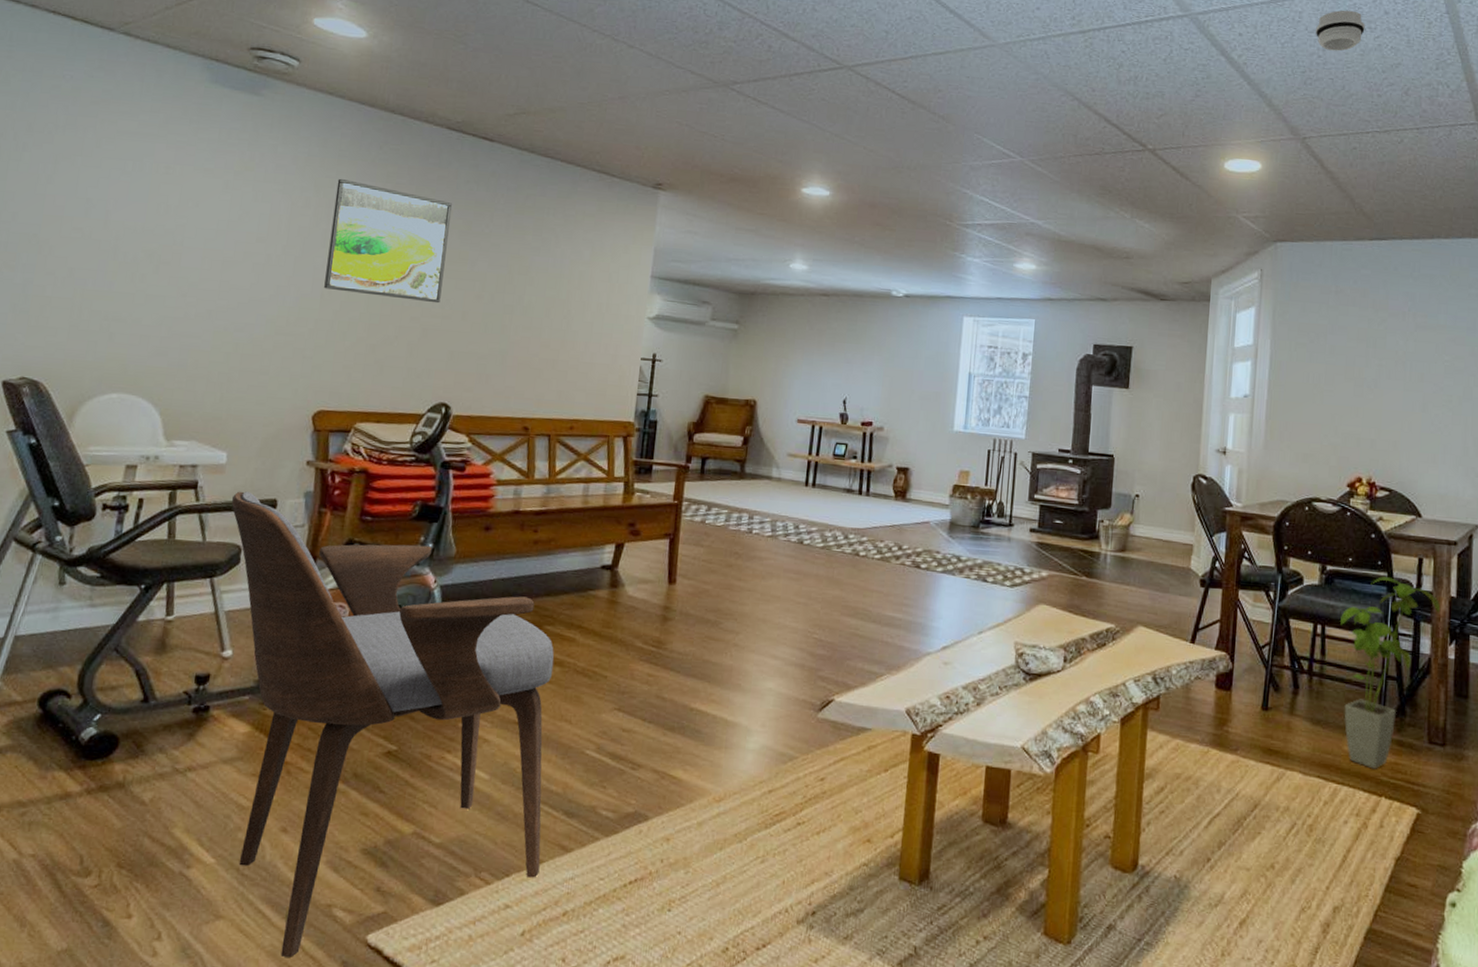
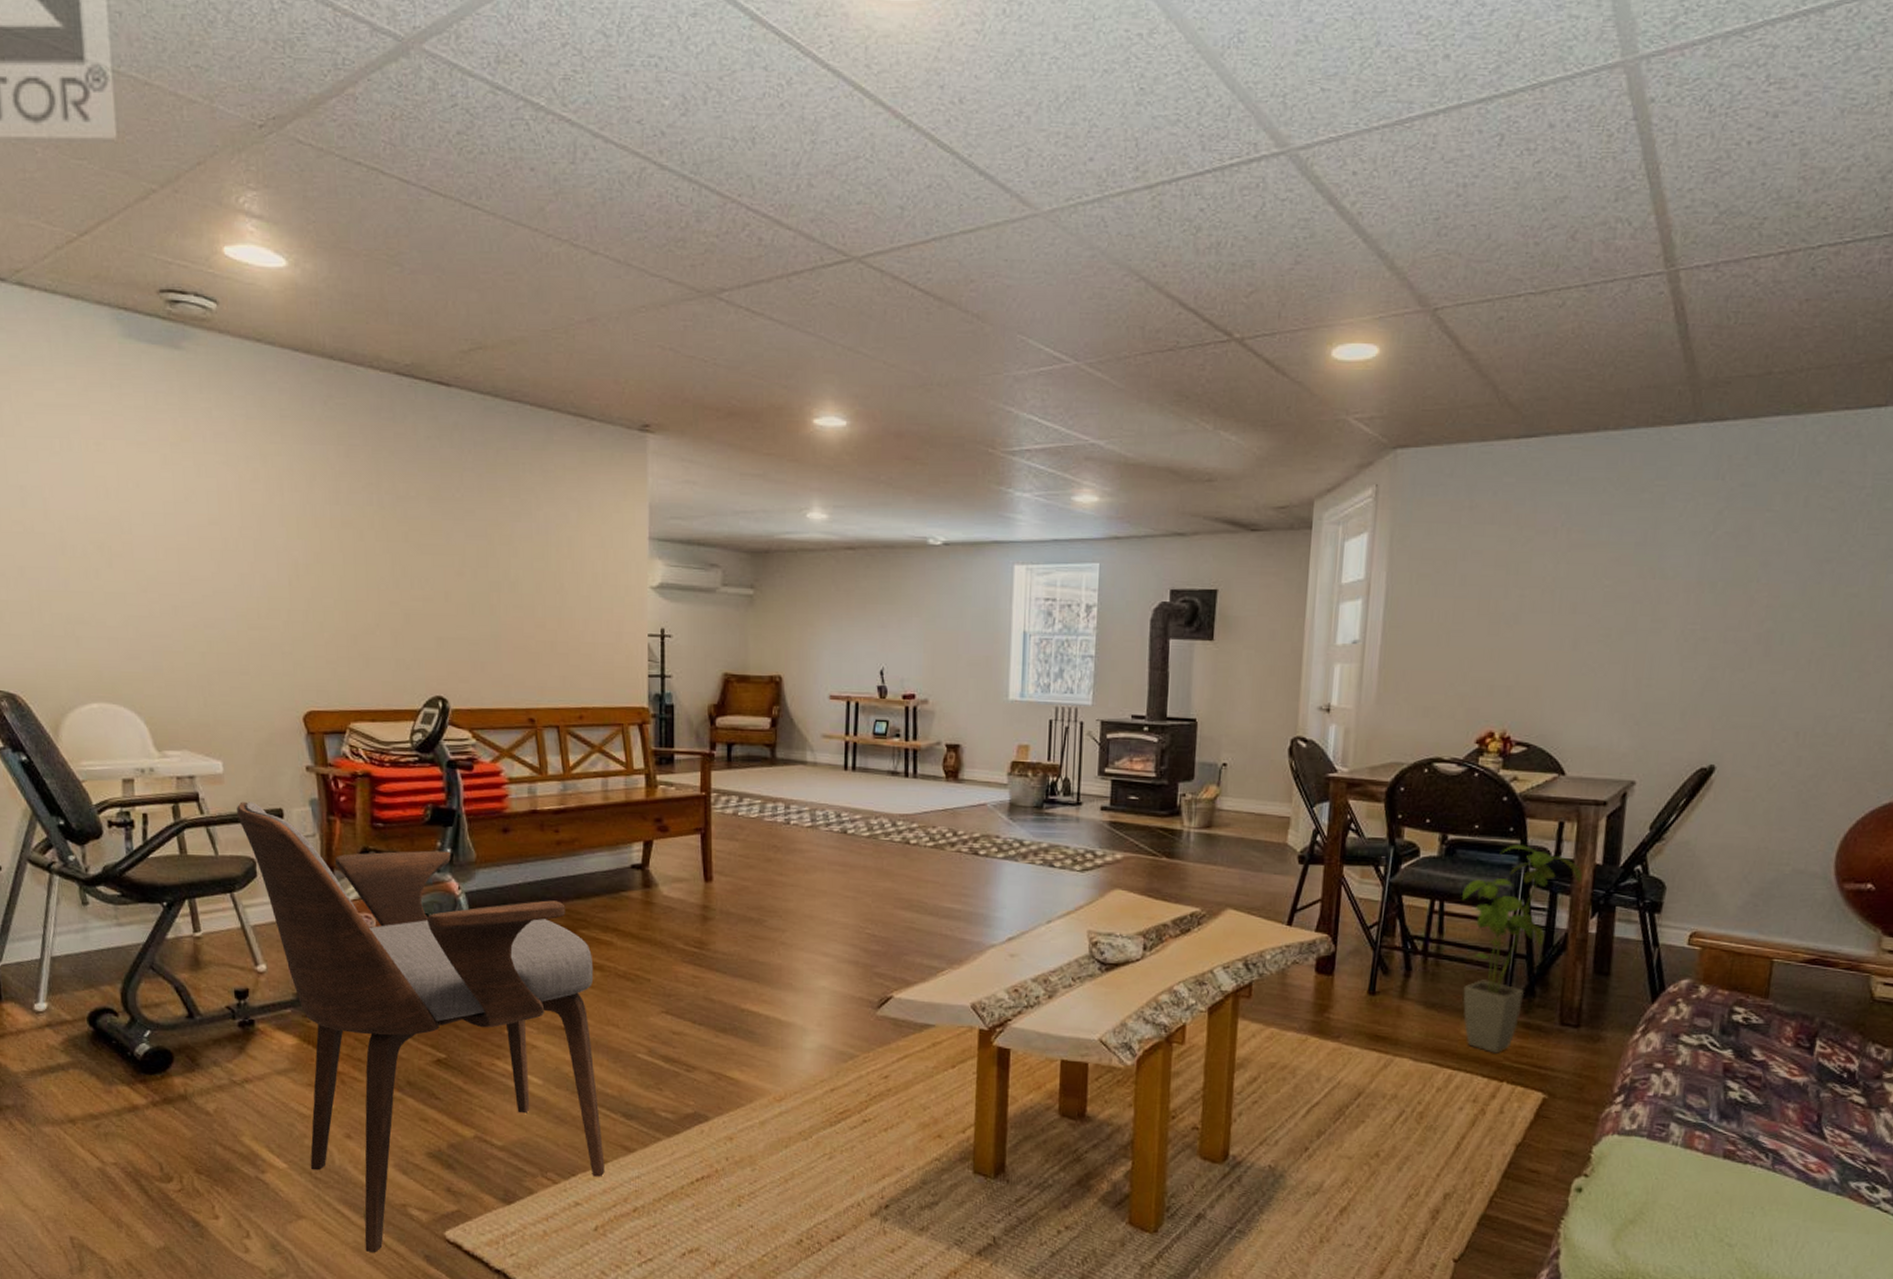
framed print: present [324,178,452,304] -> none [284,443,419,584]
smoke detector: present [1315,10,1365,51] -> none [1454,126,1522,186]

